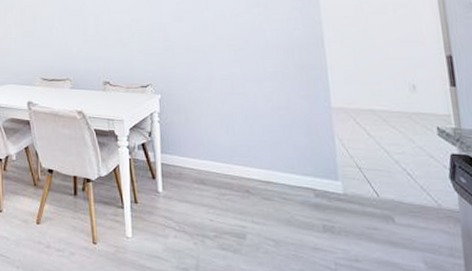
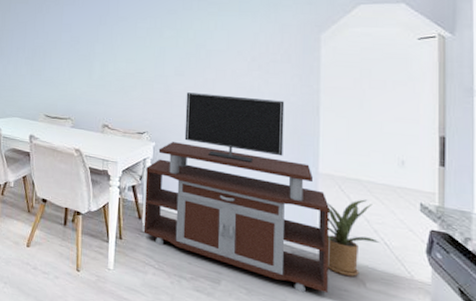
tv stand: none [154,36,357,237] -> present [143,92,329,293]
house plant: none [337,130,402,214] -> present [317,199,380,277]

